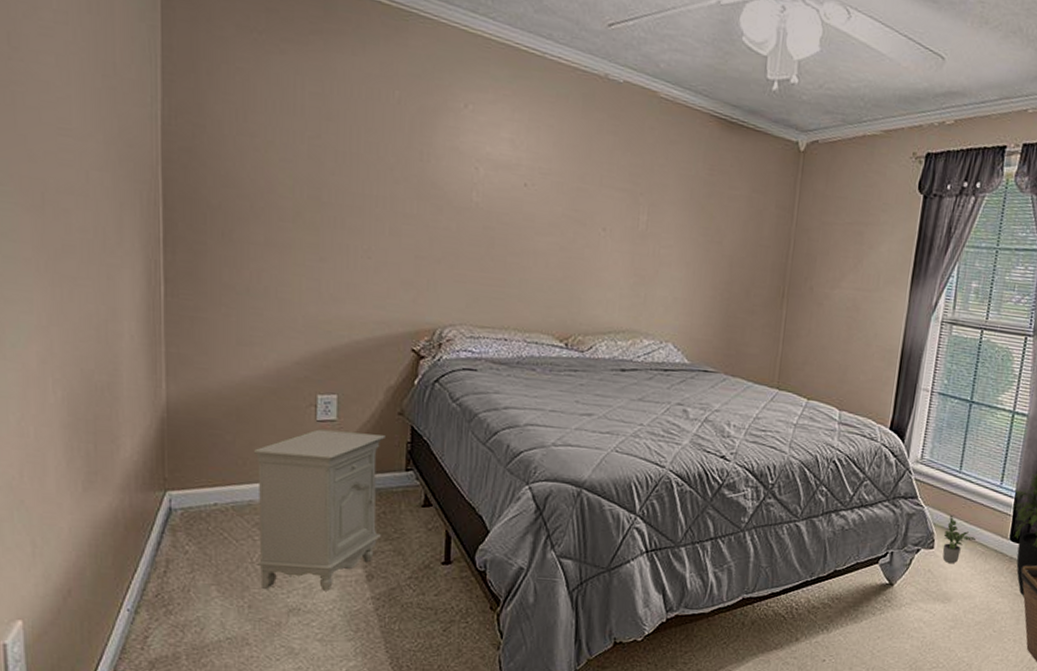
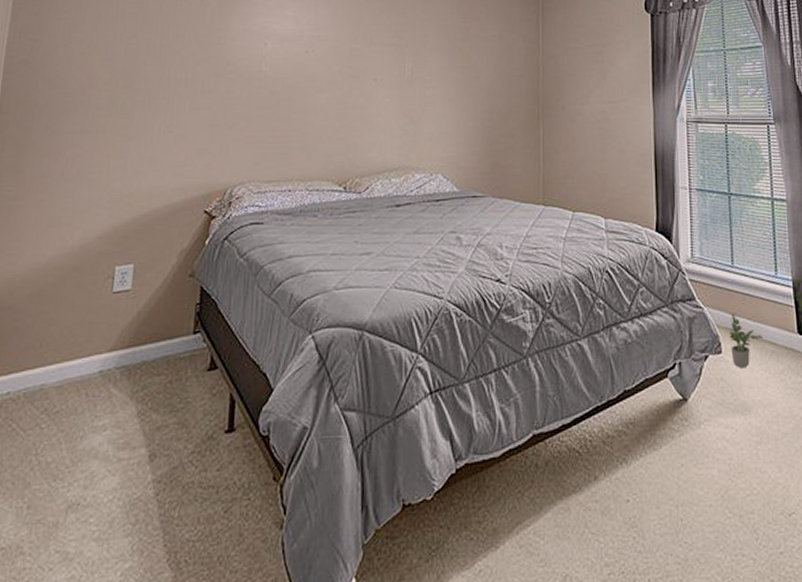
nightstand: present [254,429,385,591] -> none [41,299,176,483]

